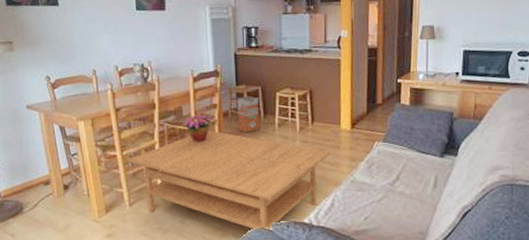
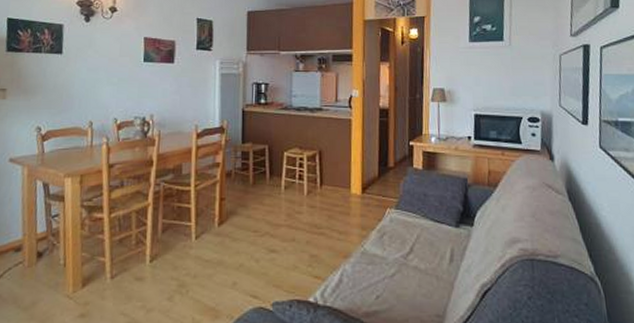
coffee table: present [128,130,331,231] -> none [115,192,340,312]
flower arrangement: present [181,113,218,142] -> none [179,172,219,205]
waste bin: present [237,96,260,133] -> none [241,155,266,196]

